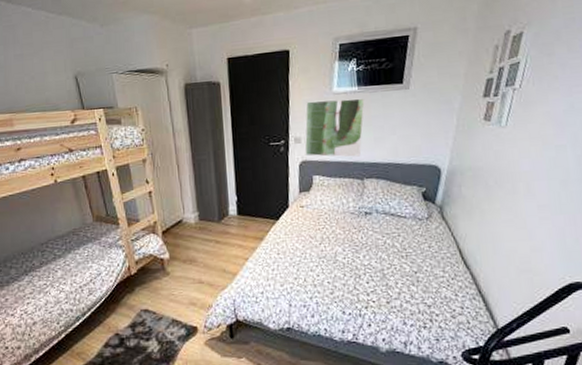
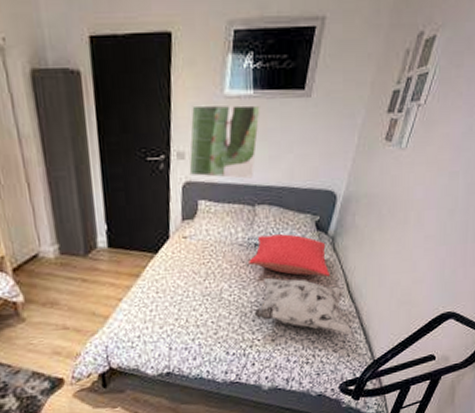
pillow: none [360,203,442,243] -> present [249,234,331,277]
decorative pillow: none [368,242,471,302] -> present [254,277,353,336]

